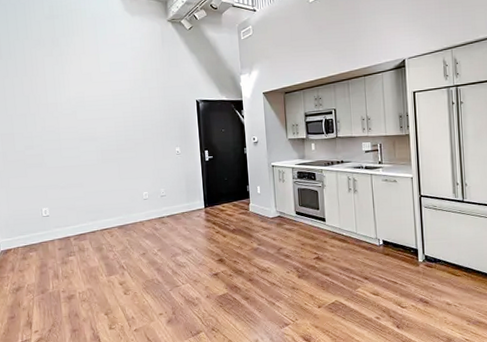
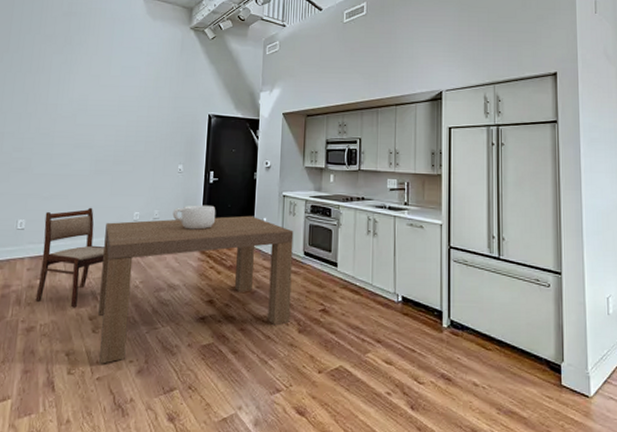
dining chair: none [65,191,124,277] -> present [35,207,105,308]
dining table: none [120,180,290,319] -> present [98,205,294,364]

